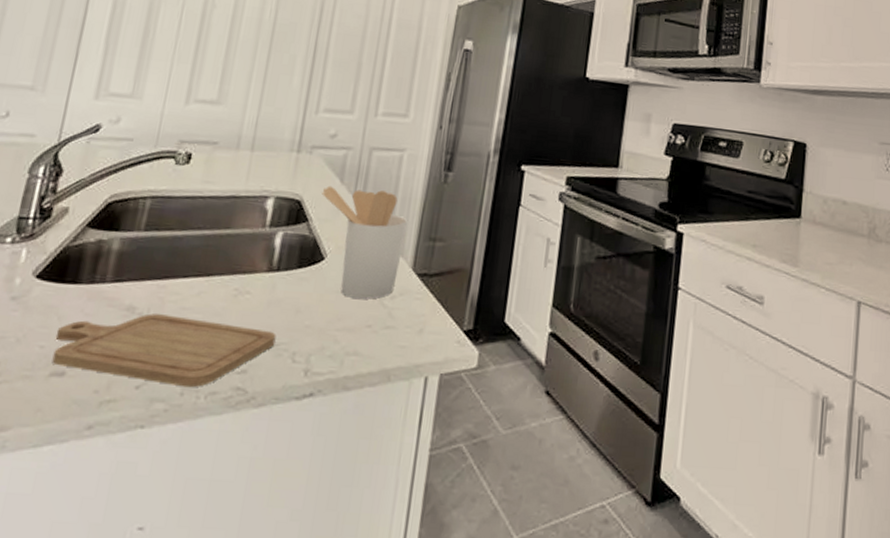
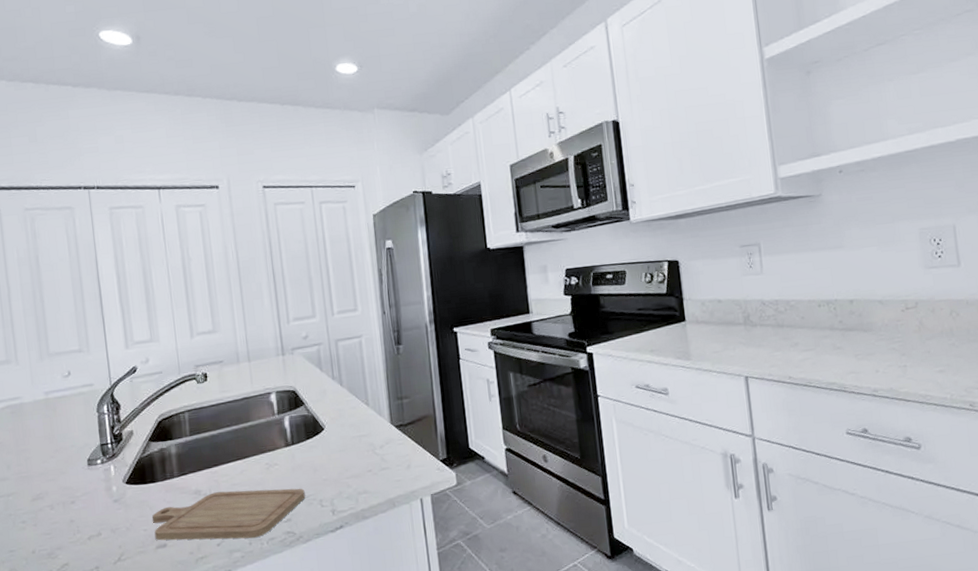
utensil holder: present [322,185,408,299] -> none [308,370,381,453]

